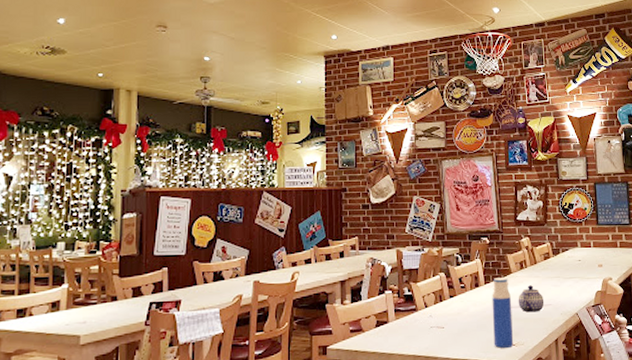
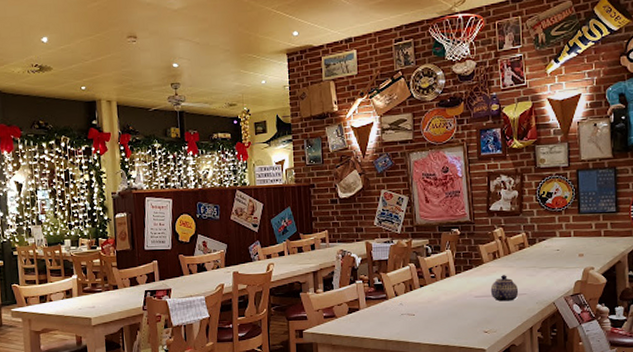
water bottle: present [492,278,514,348] -> none [463,268,486,335]

